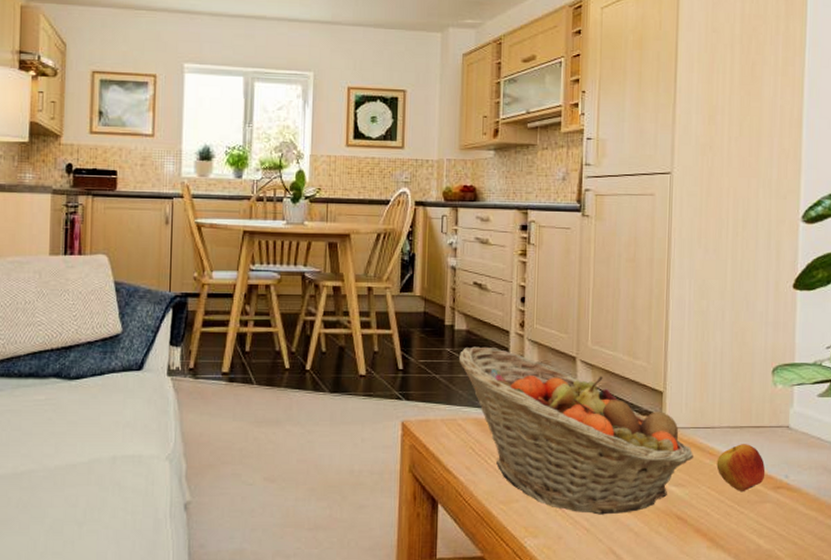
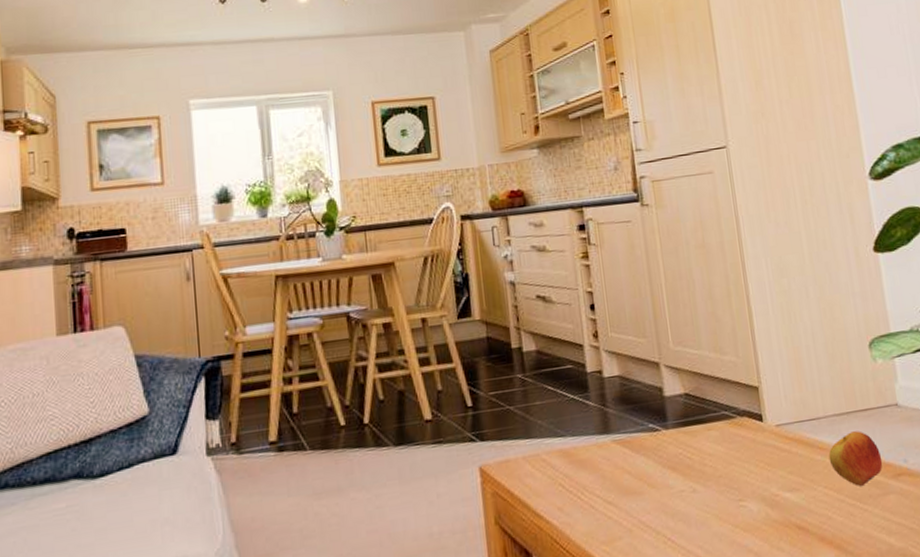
fruit basket: present [458,346,693,515] -> none [532,365,803,541]

